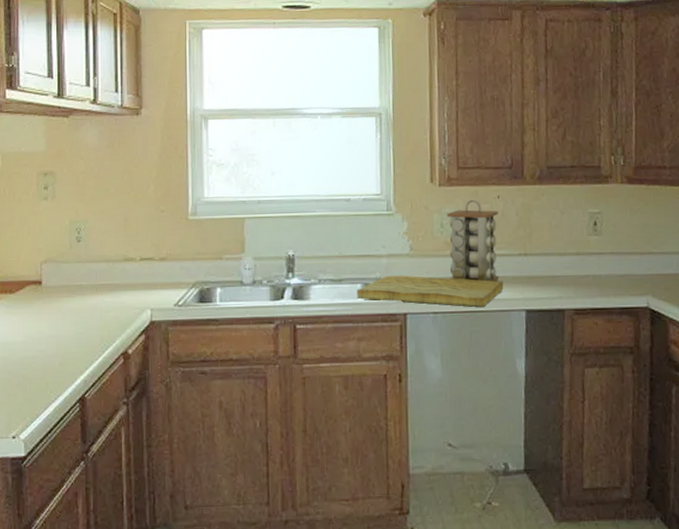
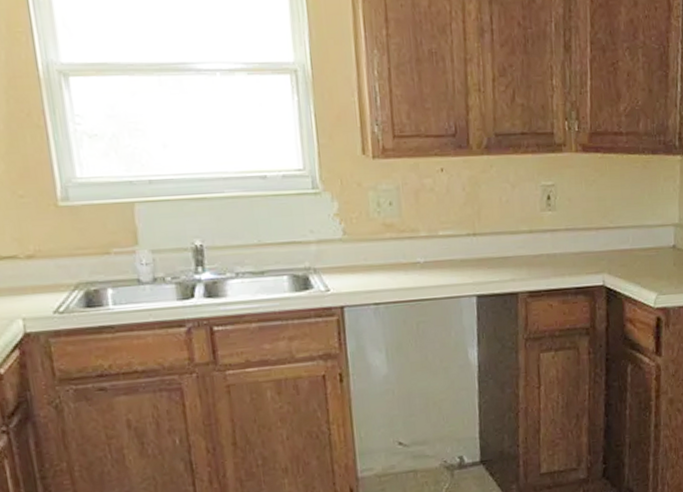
cutting board: present [357,275,504,308] -> none [283,263,452,295]
spice rack: present [447,200,499,282] -> none [384,173,446,267]

